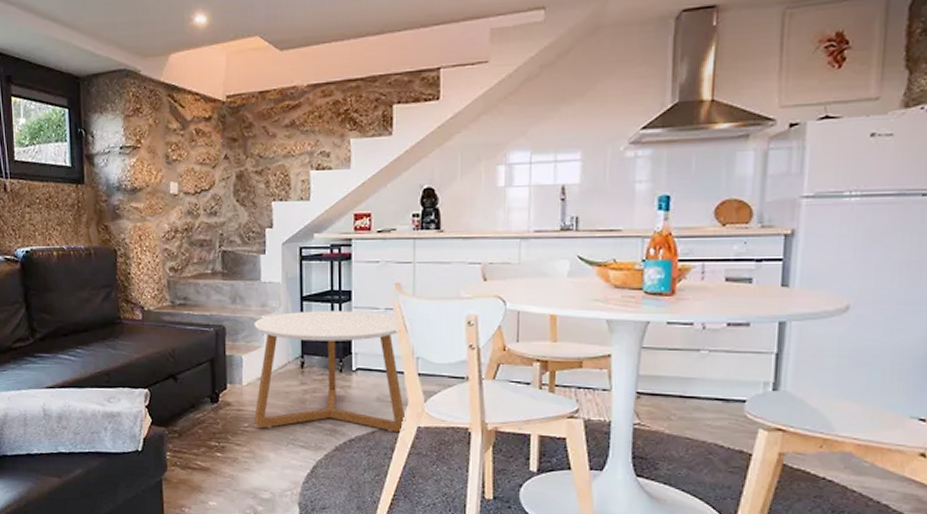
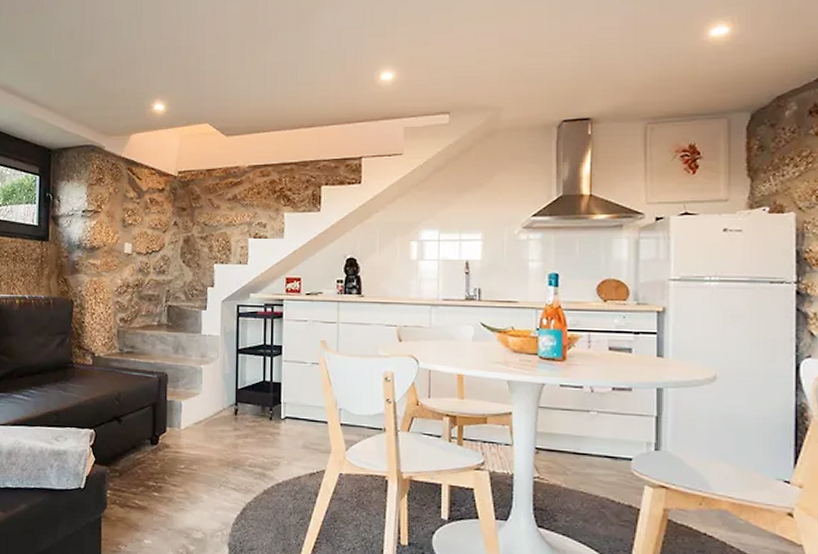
coffee table: present [254,311,406,433] -> none [190,362,329,479]

